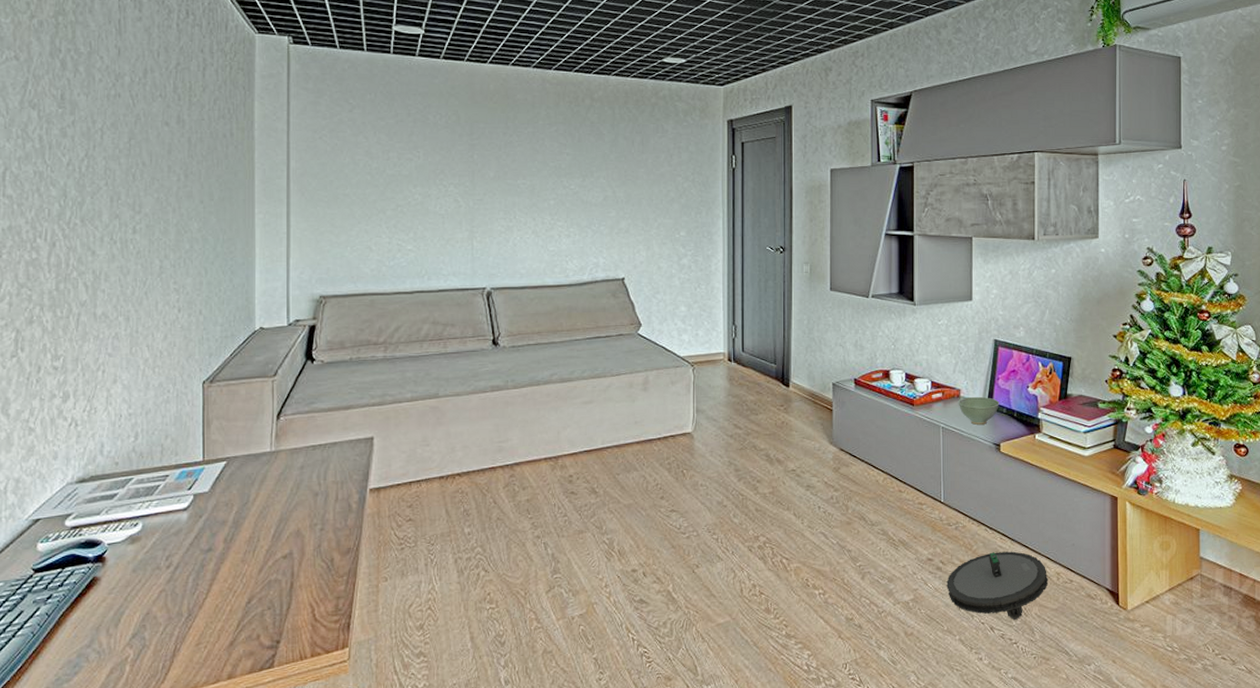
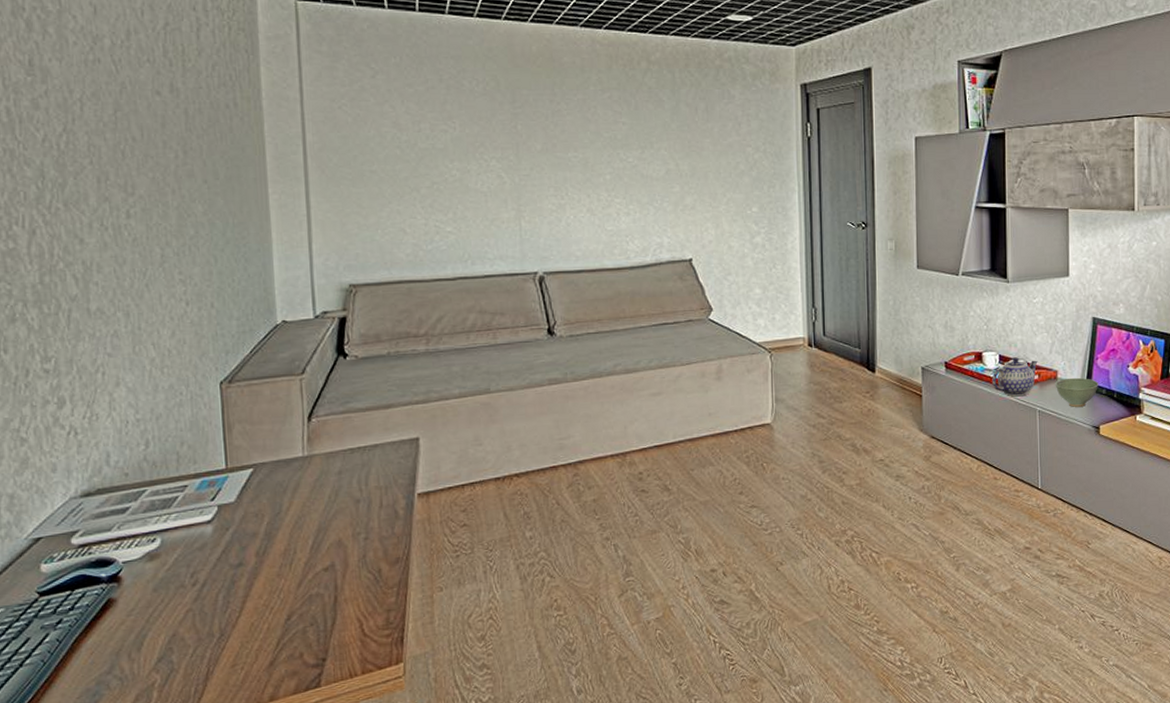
teapot: none [898,376,942,413] -> present [992,357,1038,397]
robot vacuum: present [946,551,1048,620] -> none [1045,537,1150,607]

